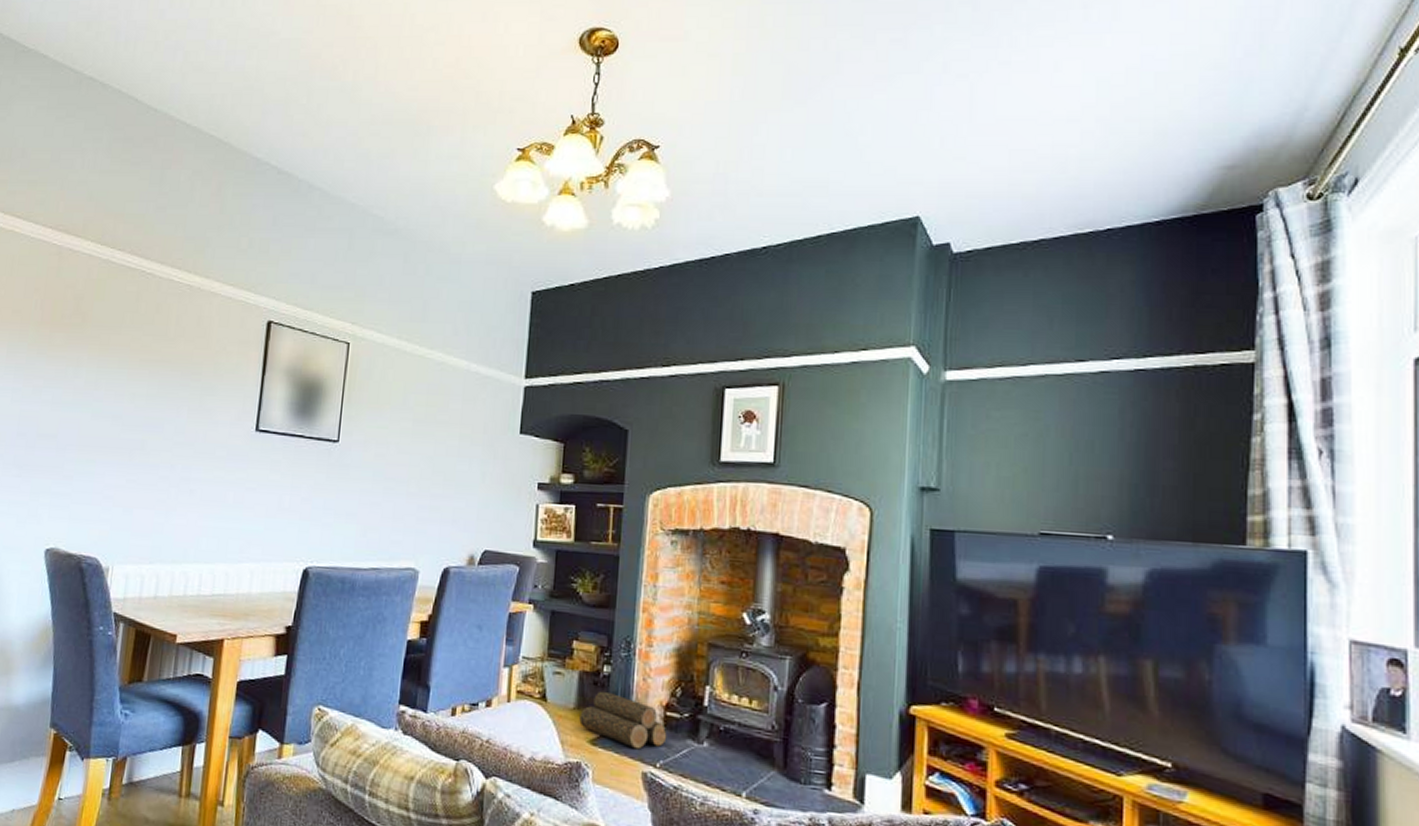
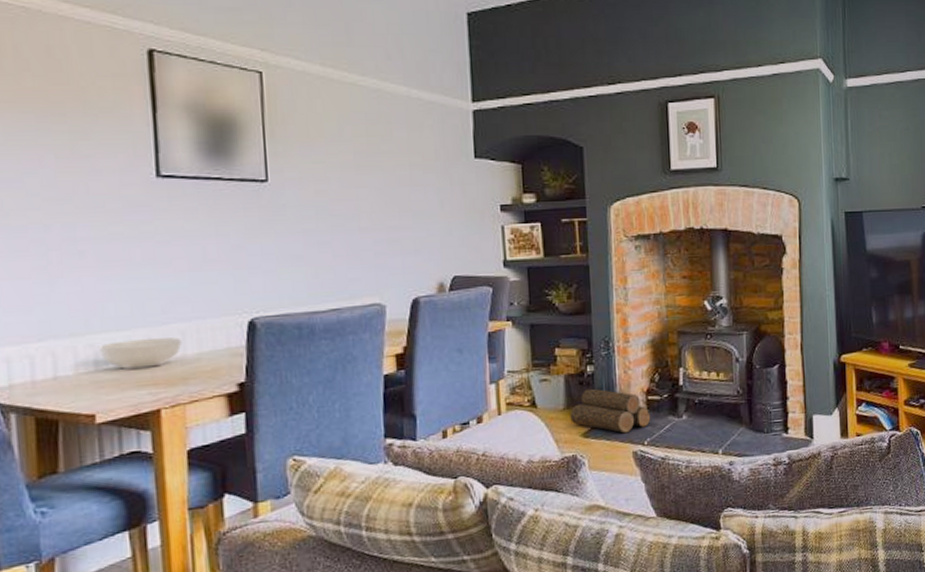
bowl: none [189,572,250,600] -> present [98,337,182,369]

